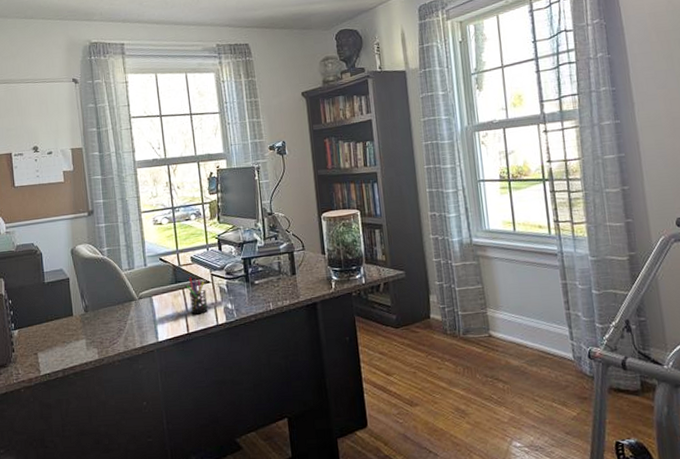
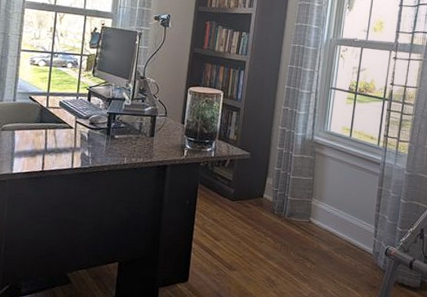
pen holder: present [187,277,209,315] -> none [49,119,68,156]

